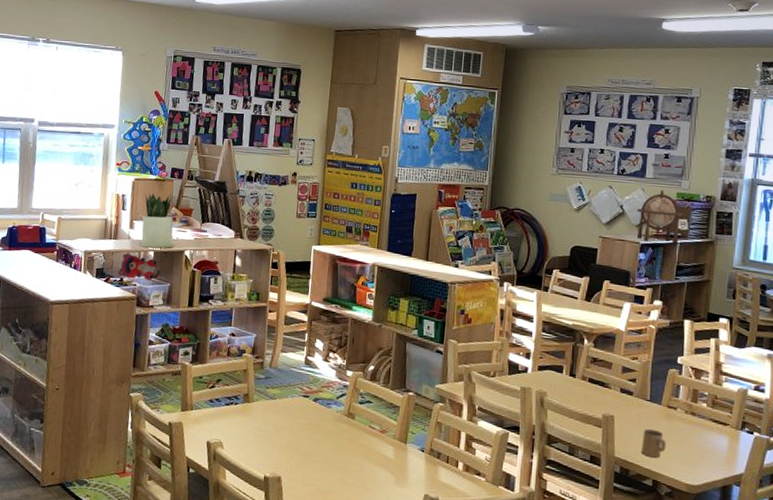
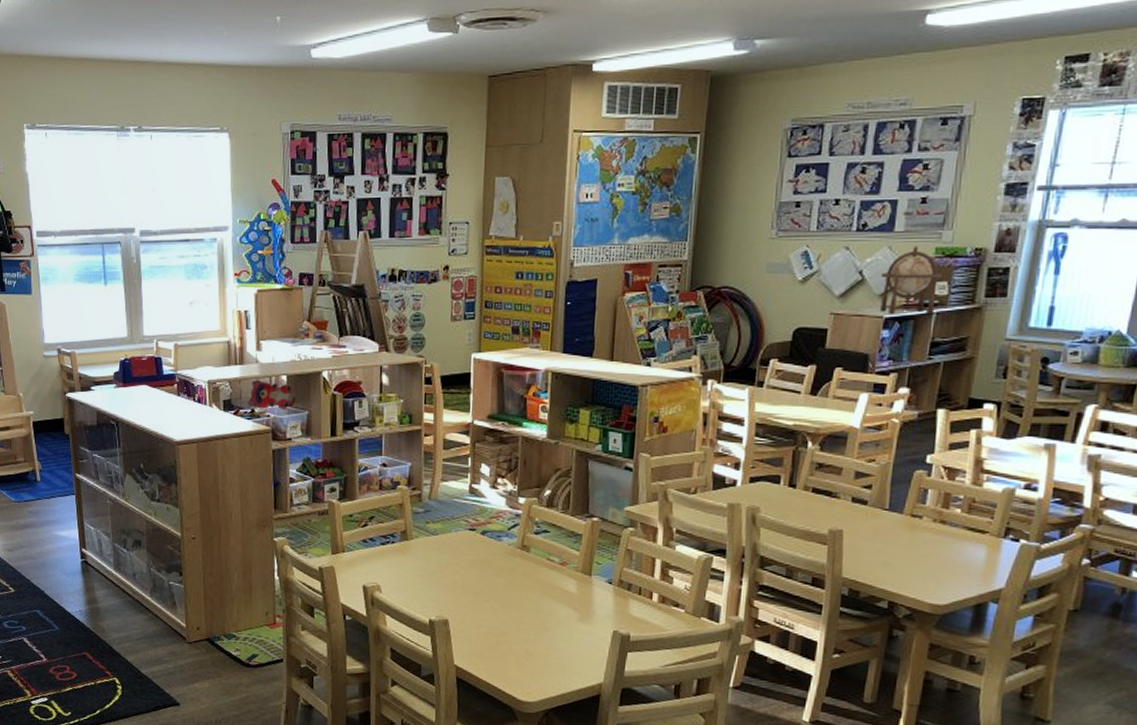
planter: present [138,193,175,249] -> none [268,305,310,371]
cup: present [640,428,666,458] -> none [874,542,907,576]

